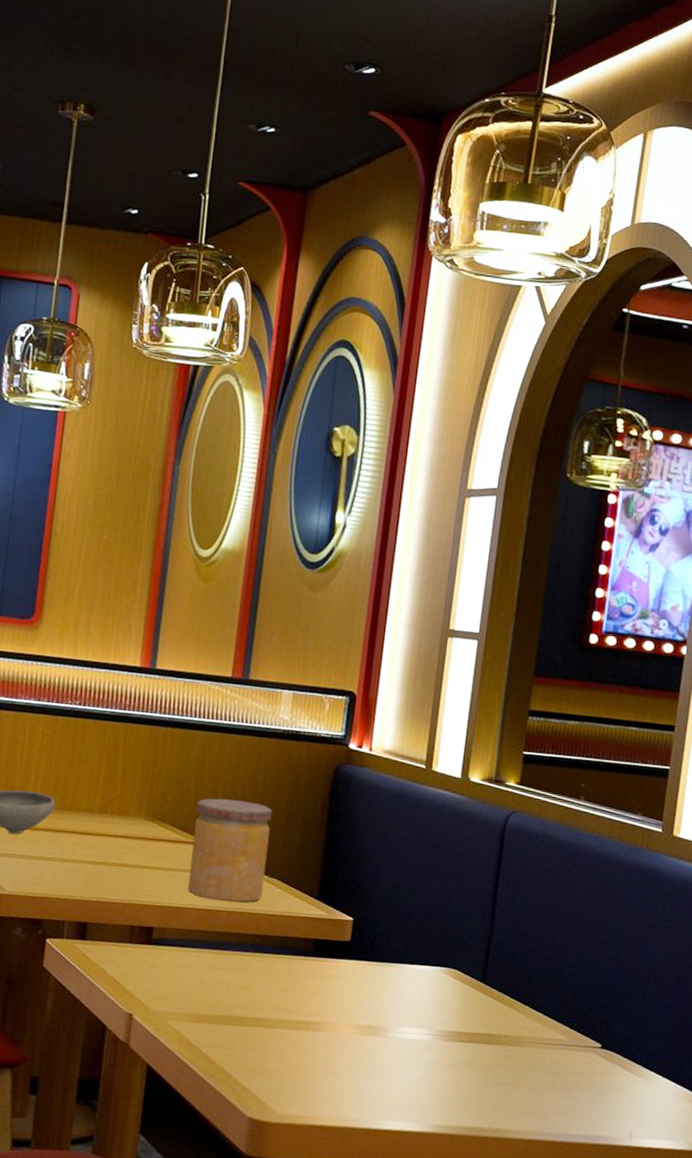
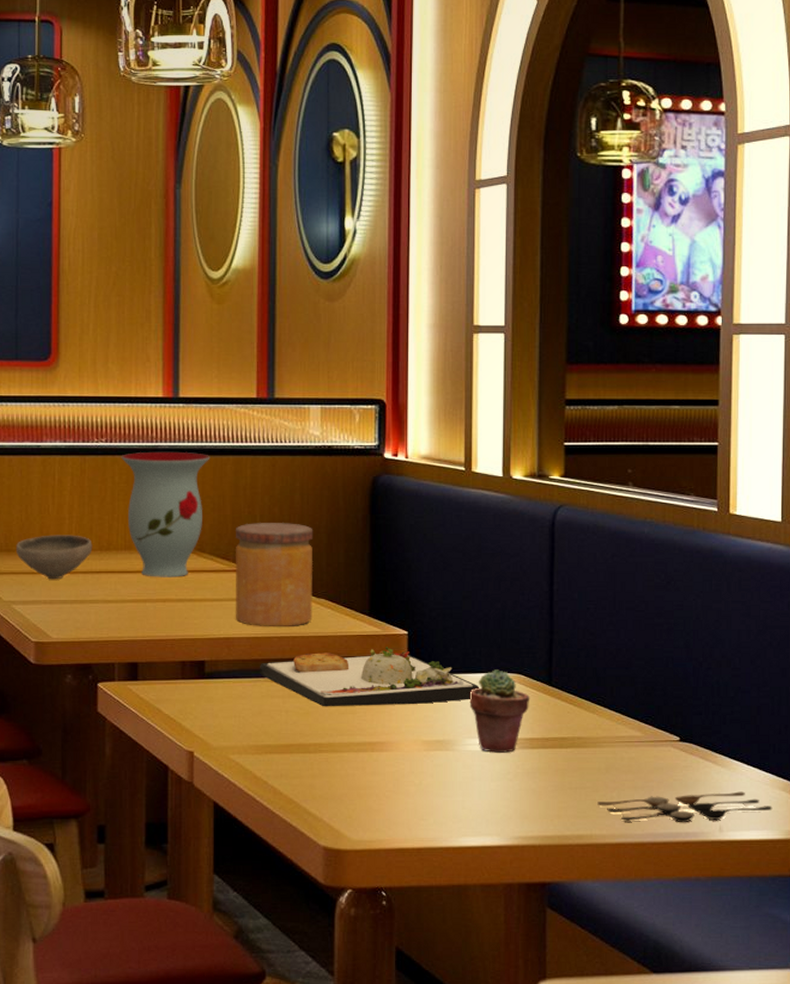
vase: none [92,718,180,844] -> present [121,451,210,577]
dinner plate: none [206,930,417,990] -> present [260,647,480,707]
potted succulent: none [404,963,464,1044] -> present [469,669,530,753]
spoon: none [516,1098,682,1127] -> present [597,791,773,823]

